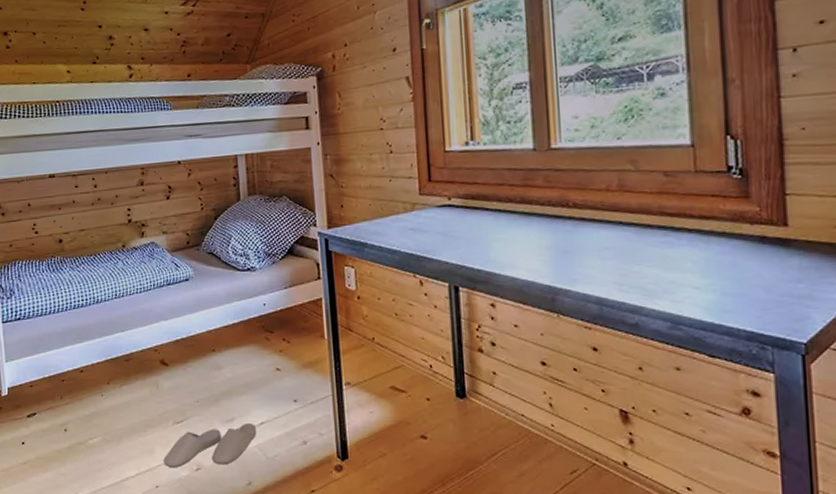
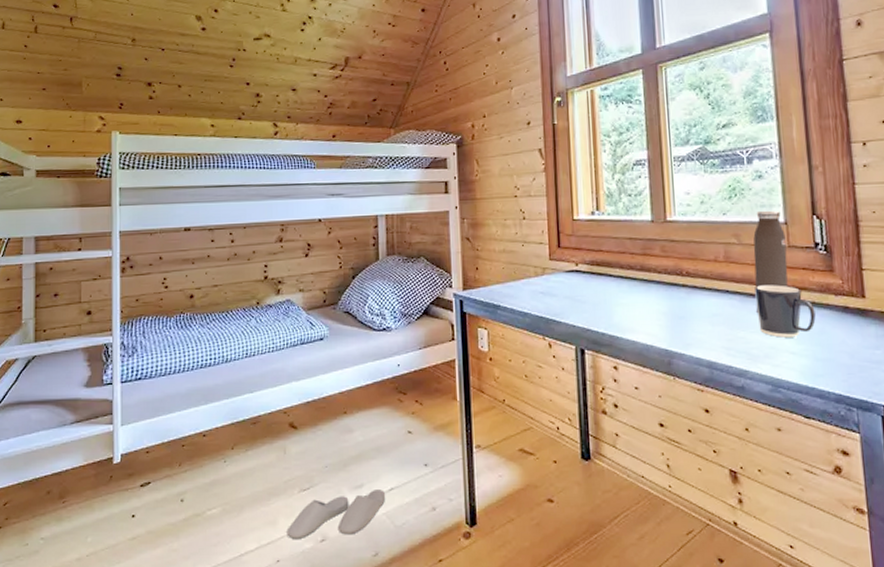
water bottle: none [652,132,694,245] -> present [753,210,788,312]
mug: none [653,214,726,272] -> present [755,284,816,338]

